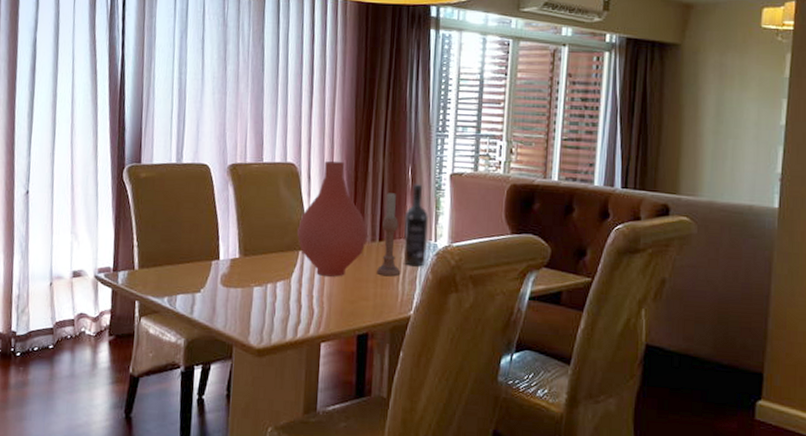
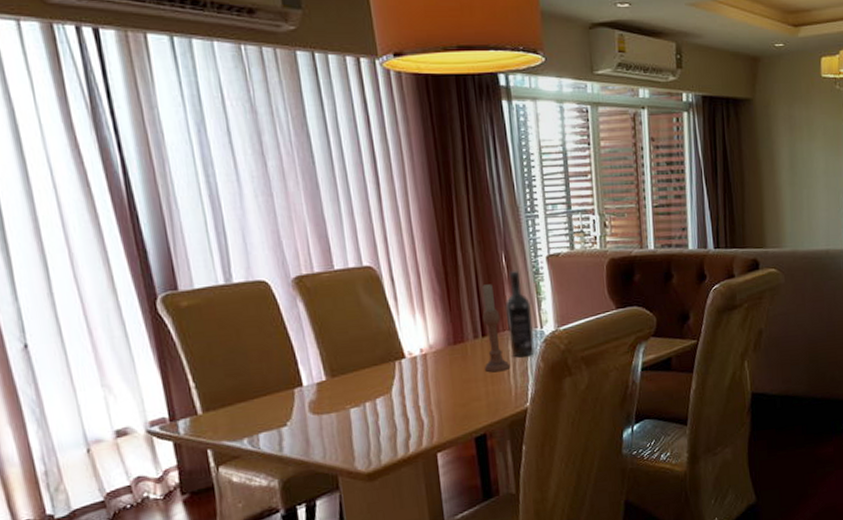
vase: present [296,160,367,277] -> none [388,257,469,384]

